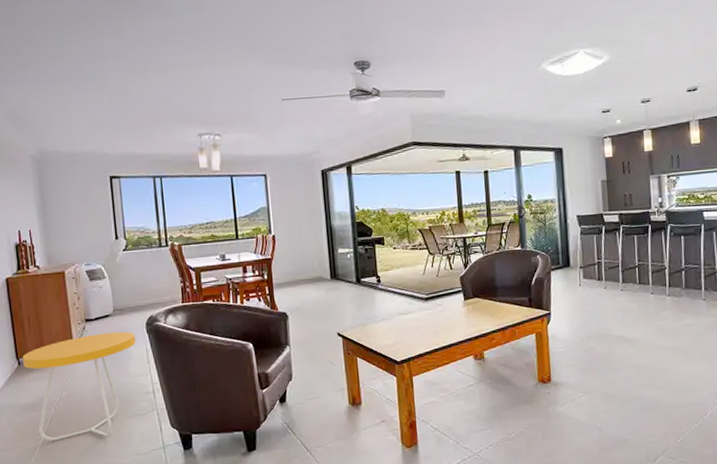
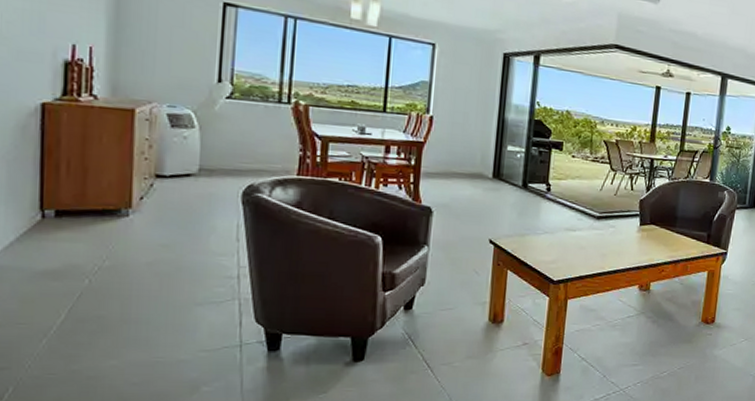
side table: present [22,331,136,442] -> none [48,195,224,324]

